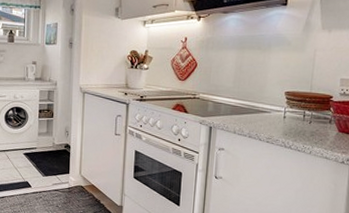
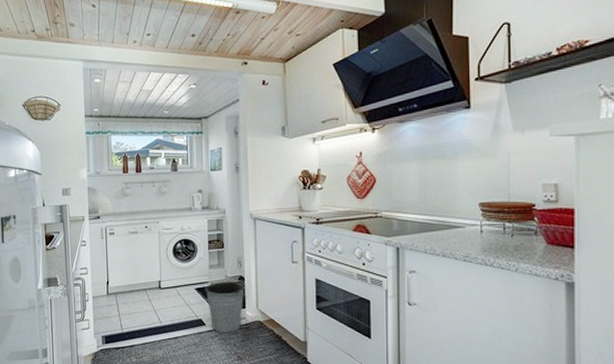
bucket: none [33,148,72,195] -> present [205,282,247,333]

